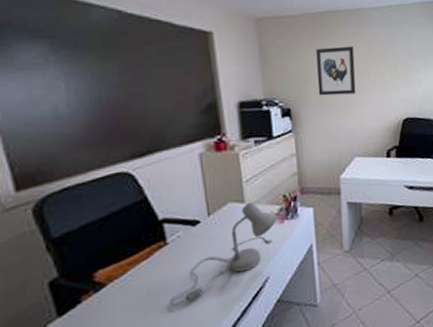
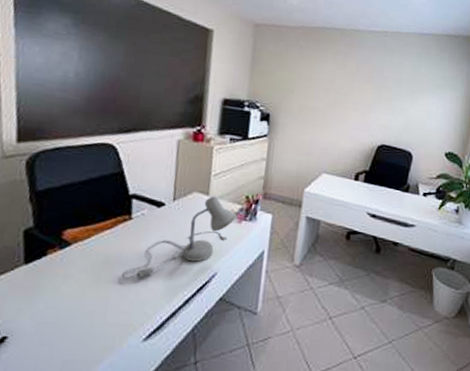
wall art: present [316,46,356,96] -> none [299,61,342,111]

